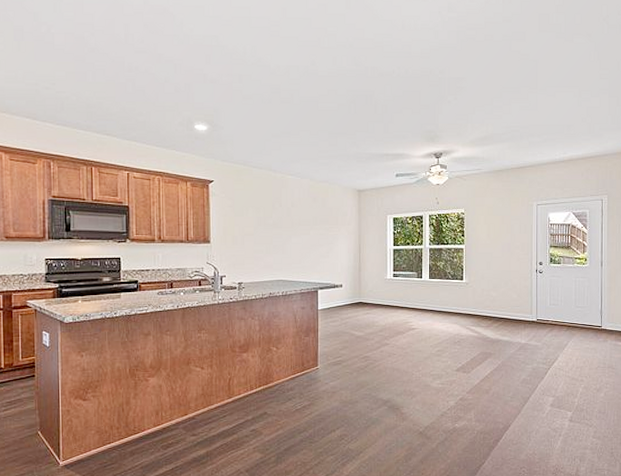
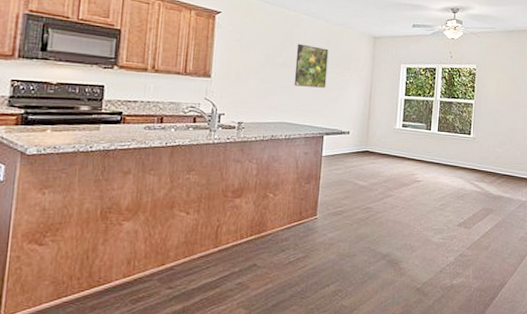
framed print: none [285,204,316,245] -> present [294,43,329,88]

